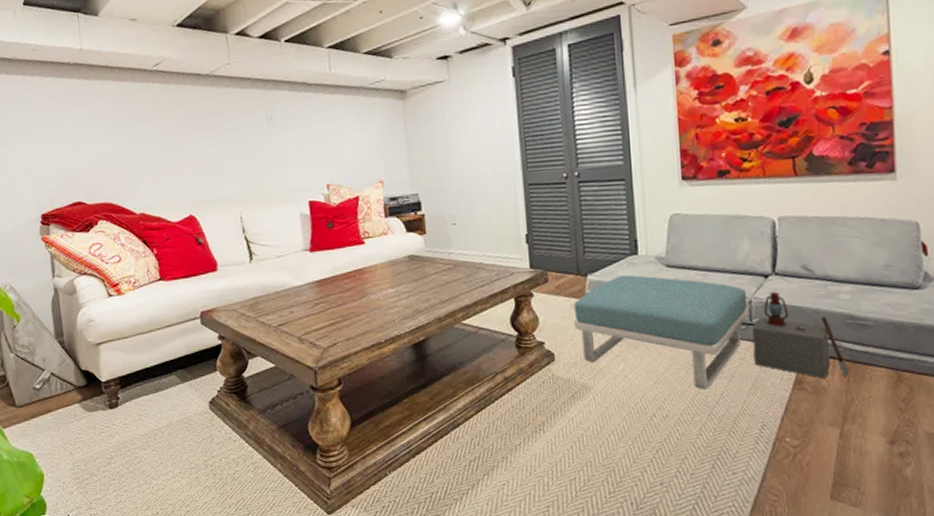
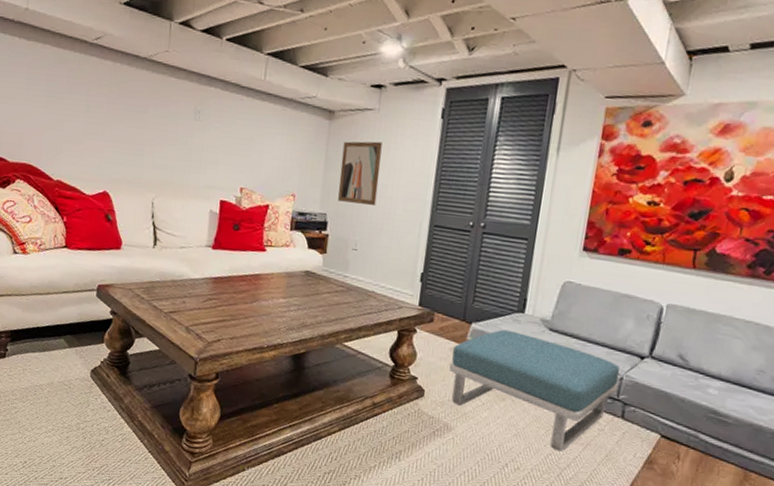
wall art: none [421,111,466,179] -> present [338,141,382,205]
lantern: present [752,292,849,379] -> none [611,373,701,465]

